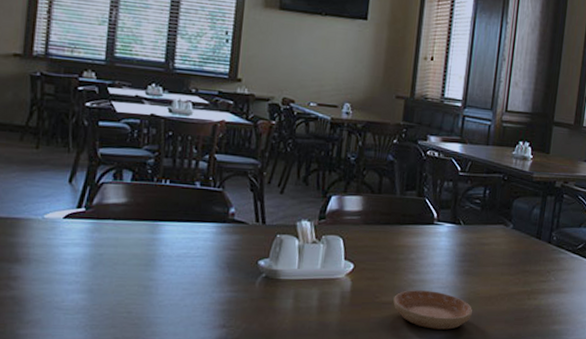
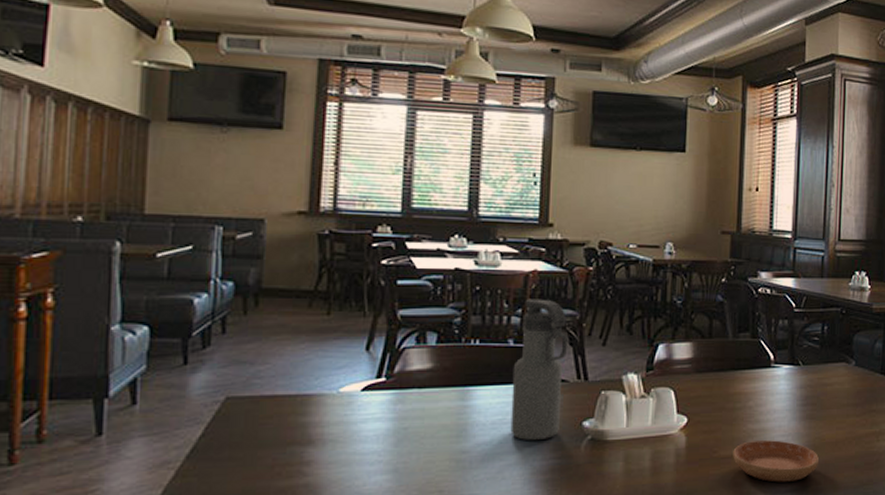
water bottle: none [193,146,249,275] -> present [510,299,567,441]

